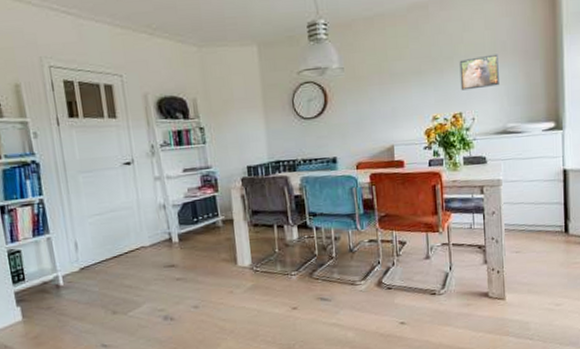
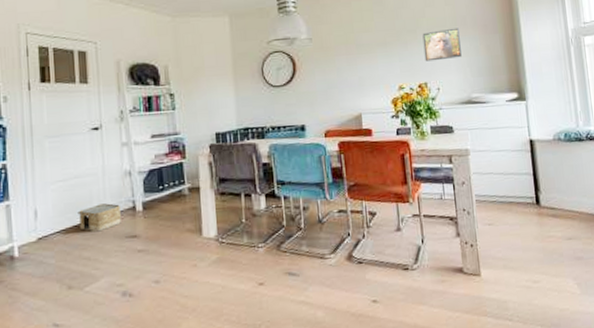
woven basket: none [116,235,159,262] -> present [78,203,121,232]

